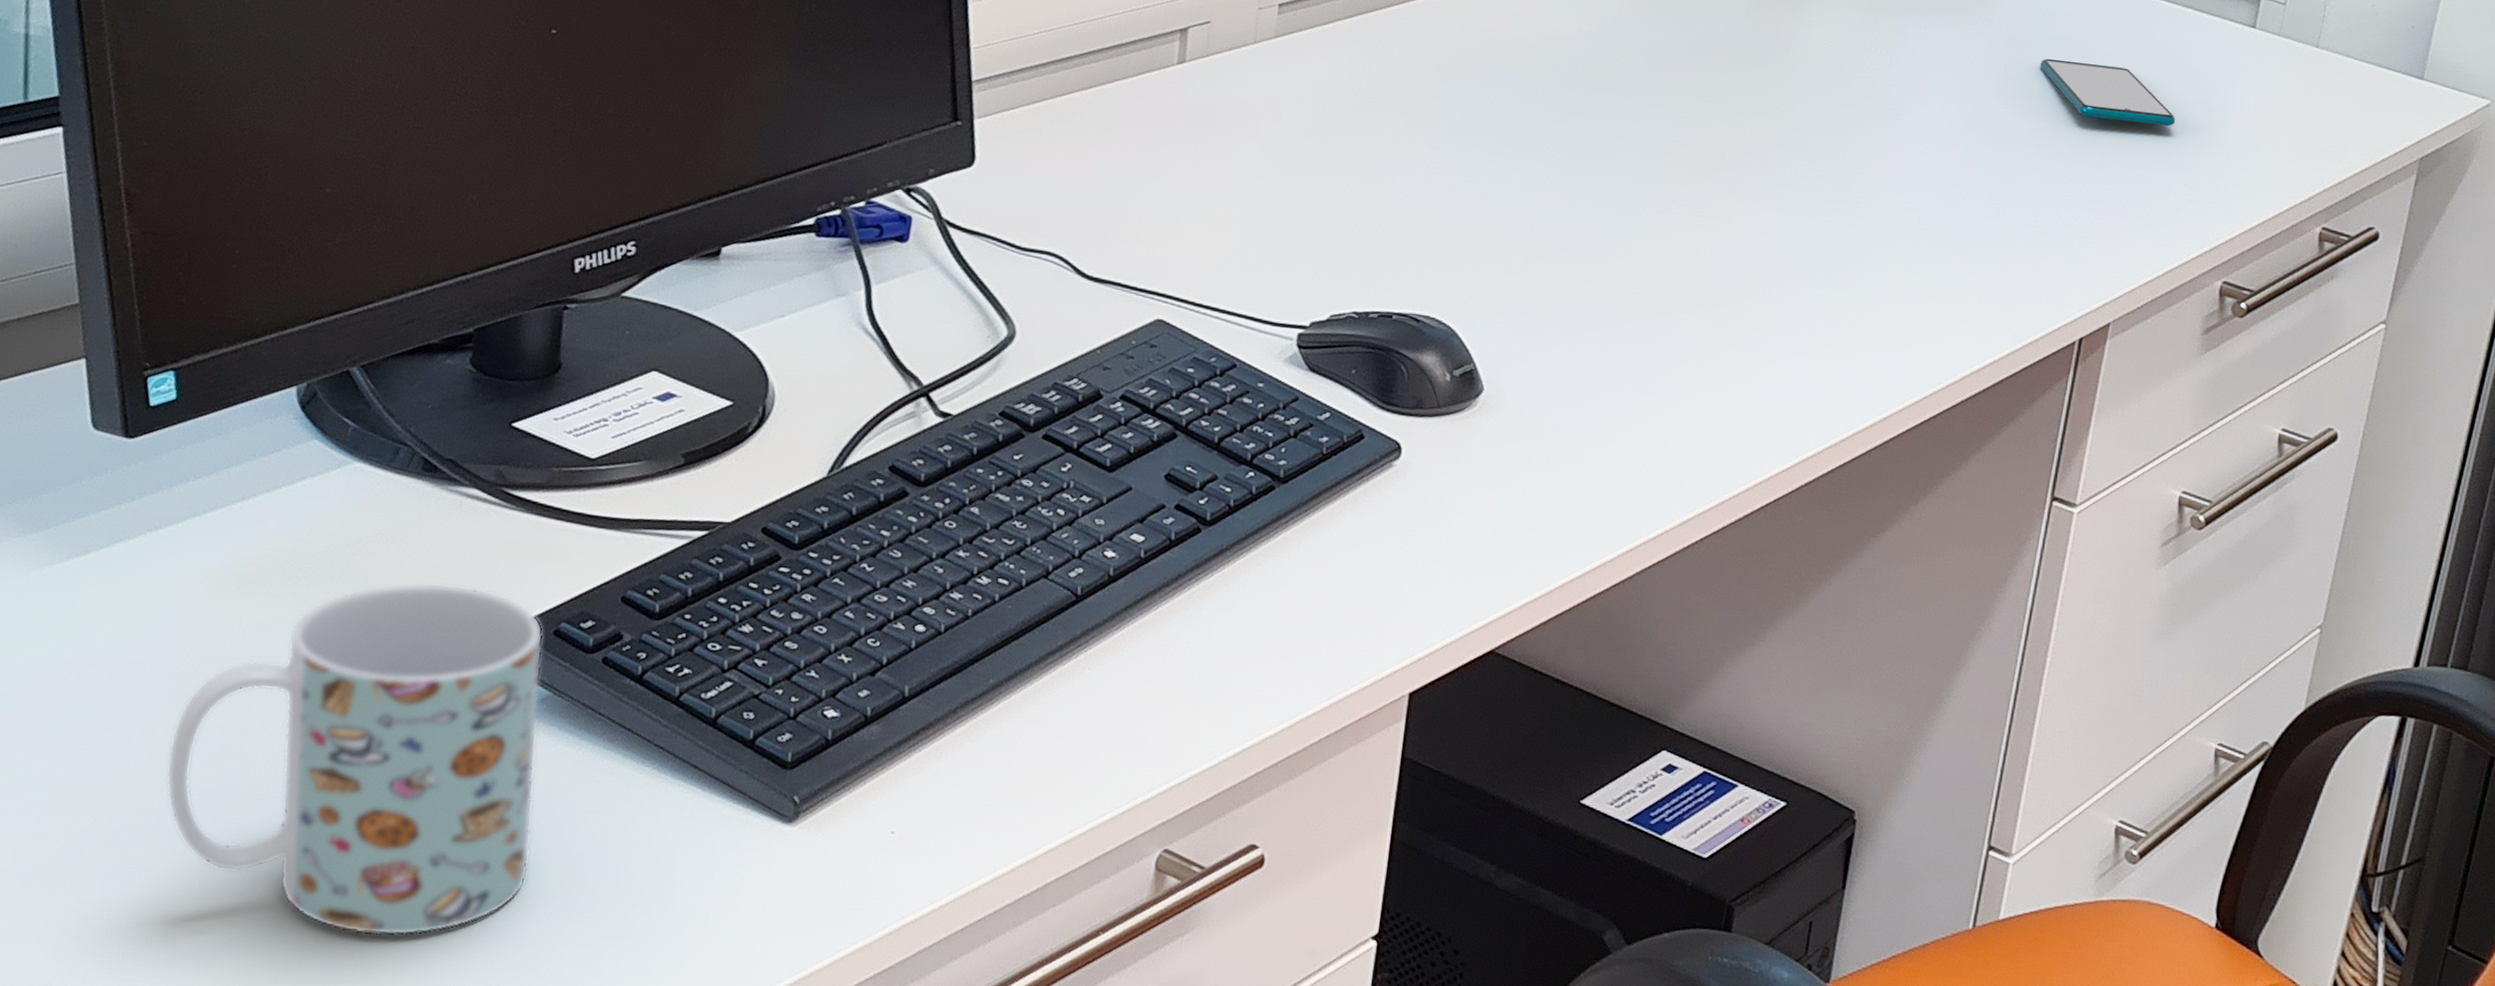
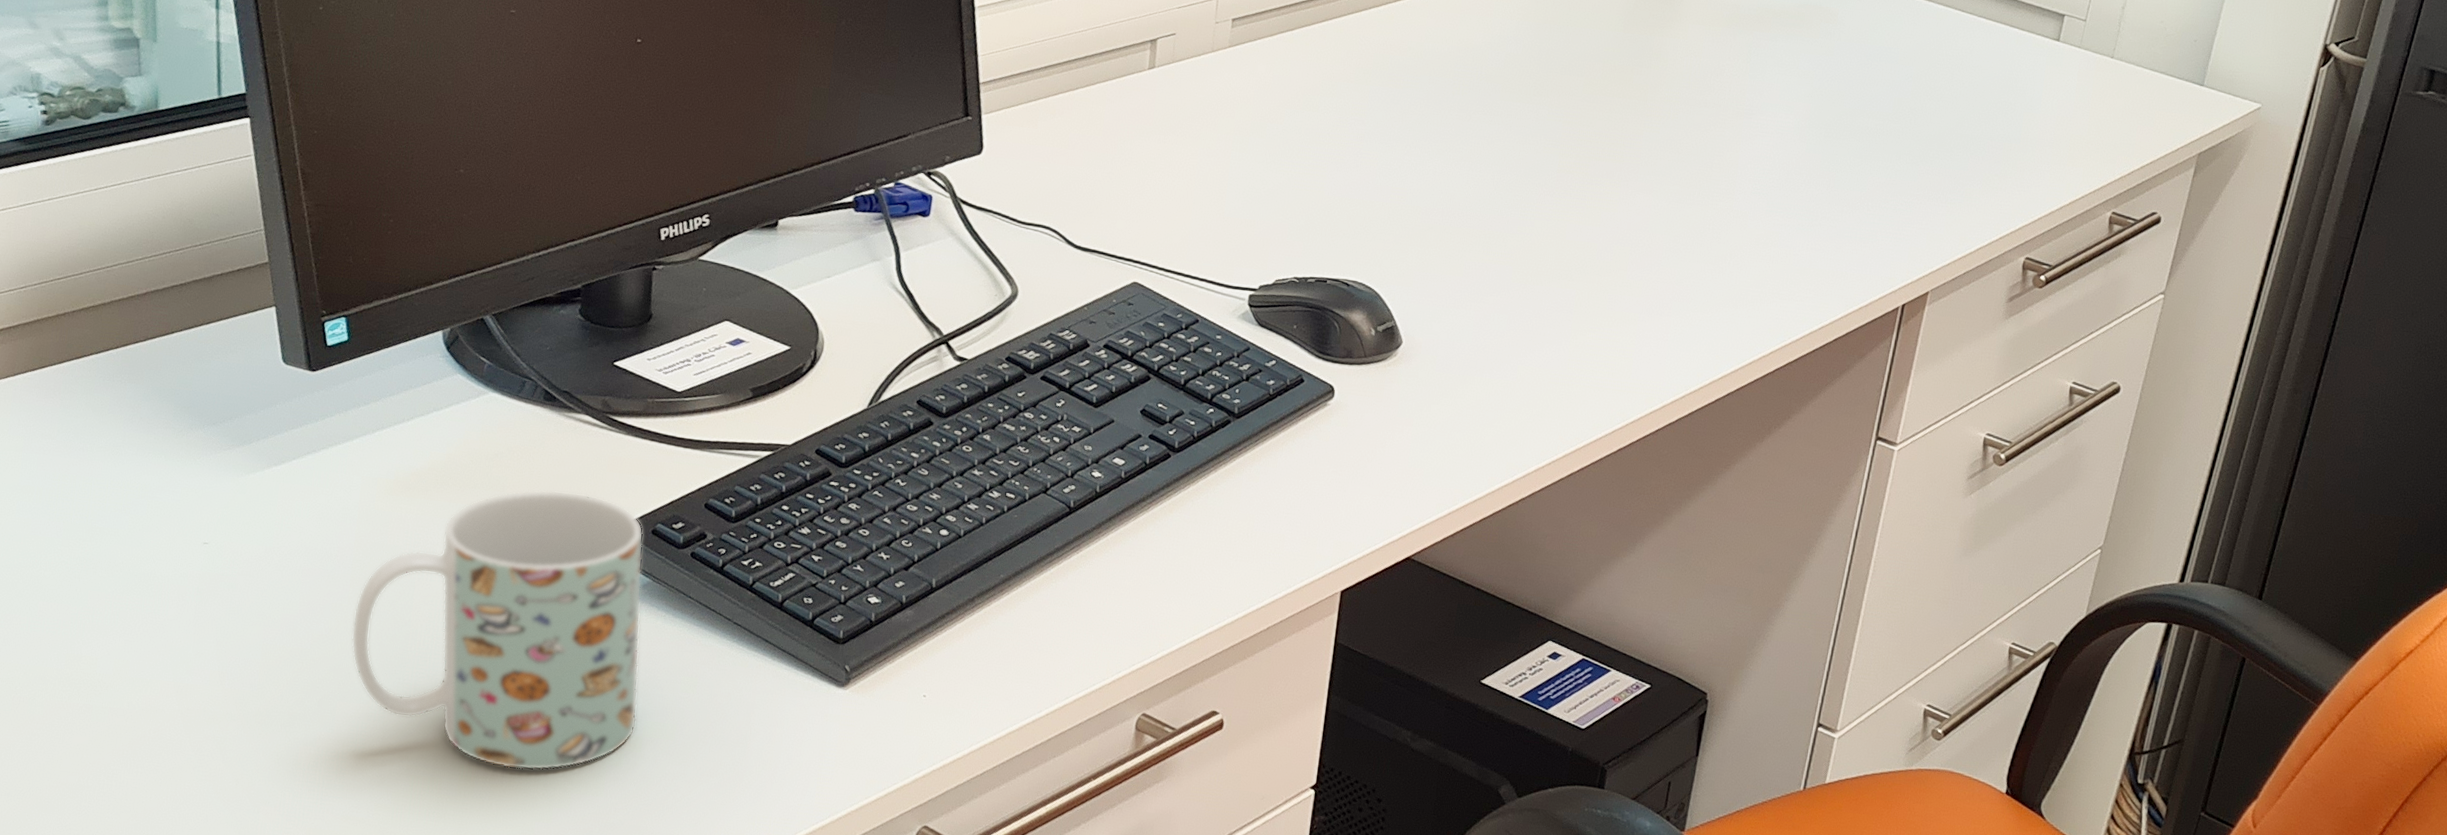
smartphone: present [2040,58,2176,127] -> none [1873,66,1989,126]

